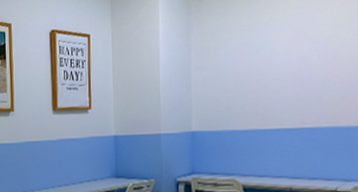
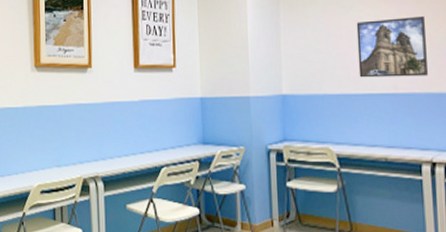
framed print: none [266,53,336,114] -> present [356,15,428,78]

